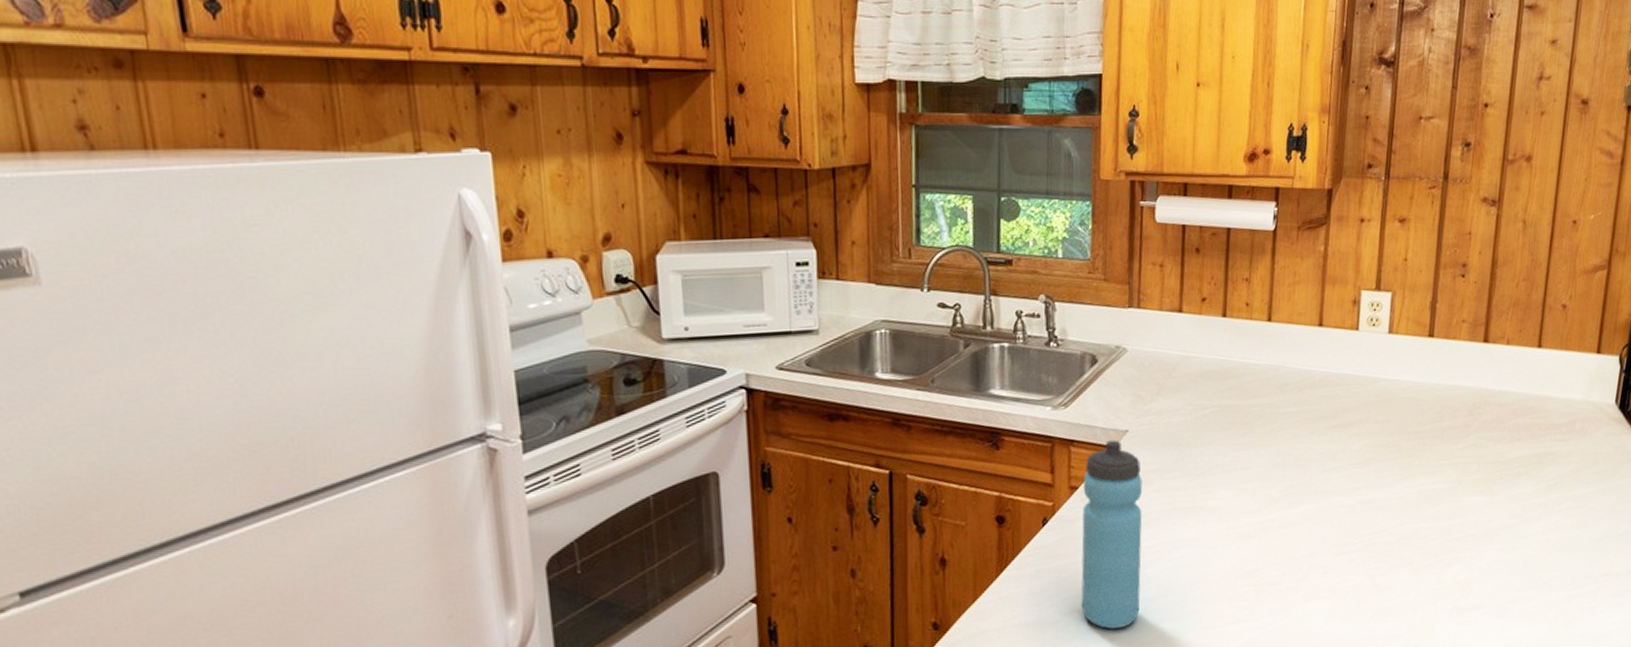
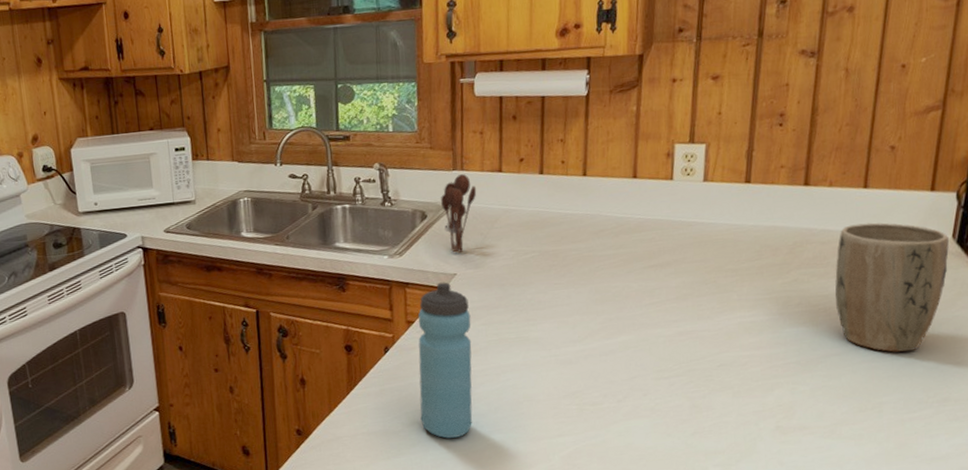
utensil holder: none [1114,312,1154,407] -> present [441,173,477,254]
plant pot: none [1510,384,1612,524] -> present [835,222,949,353]

